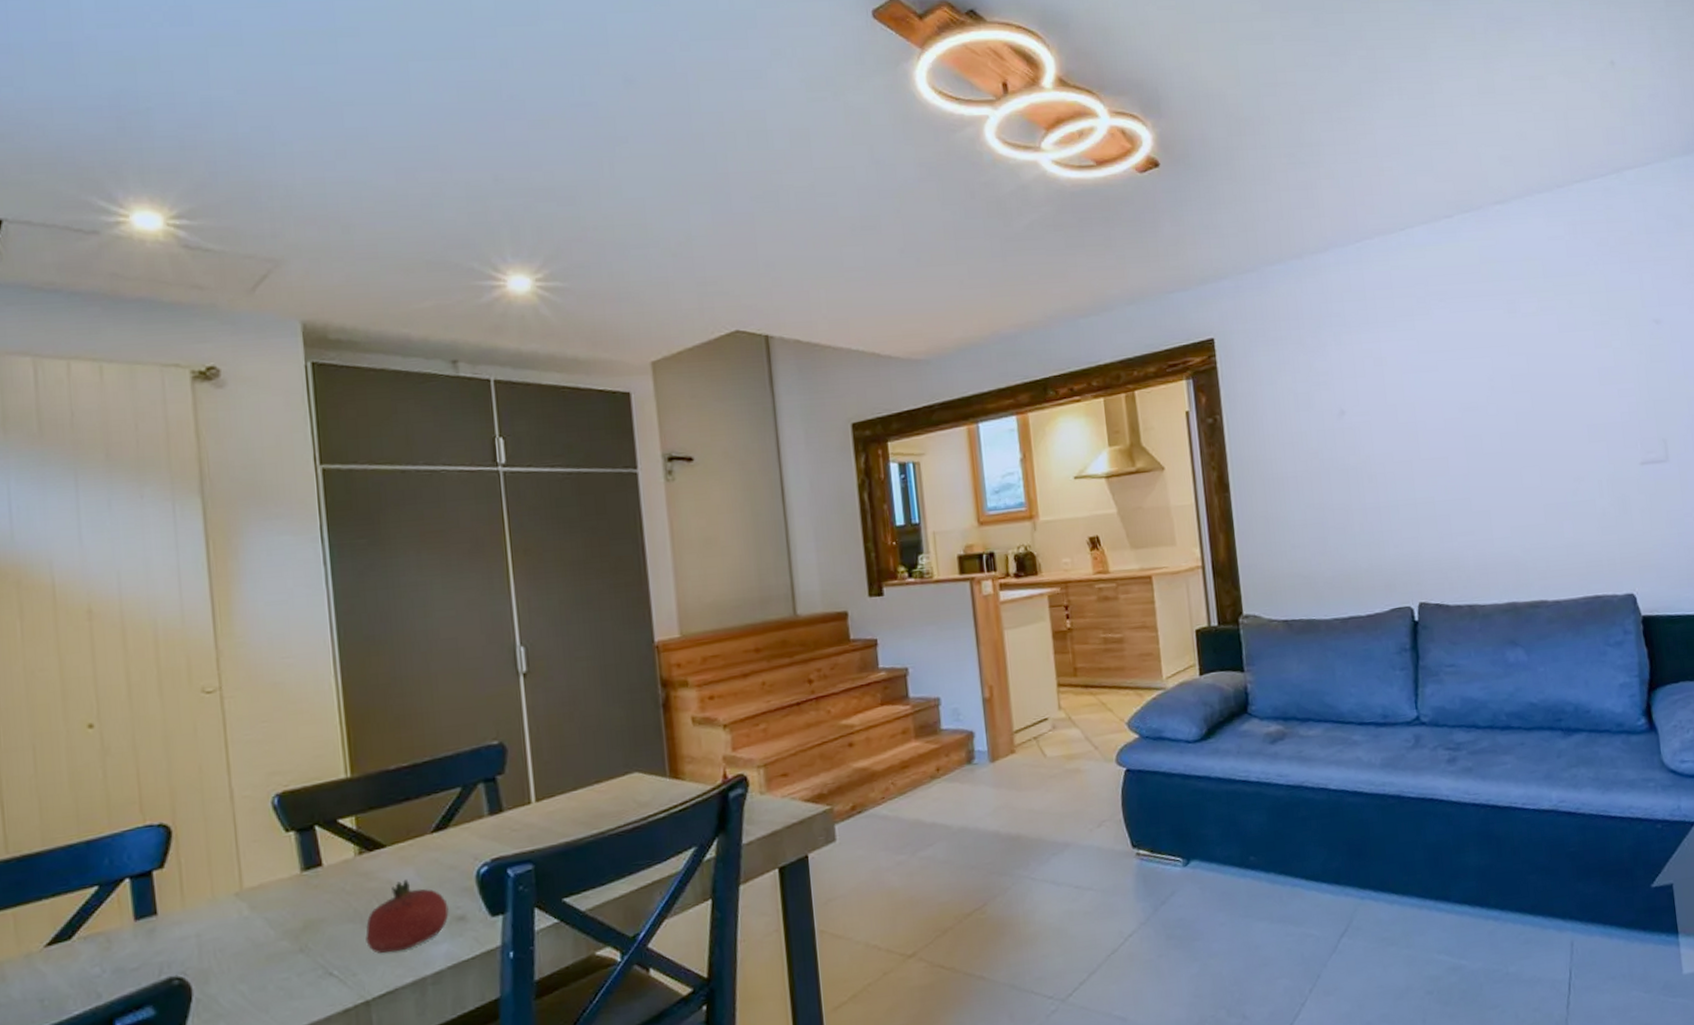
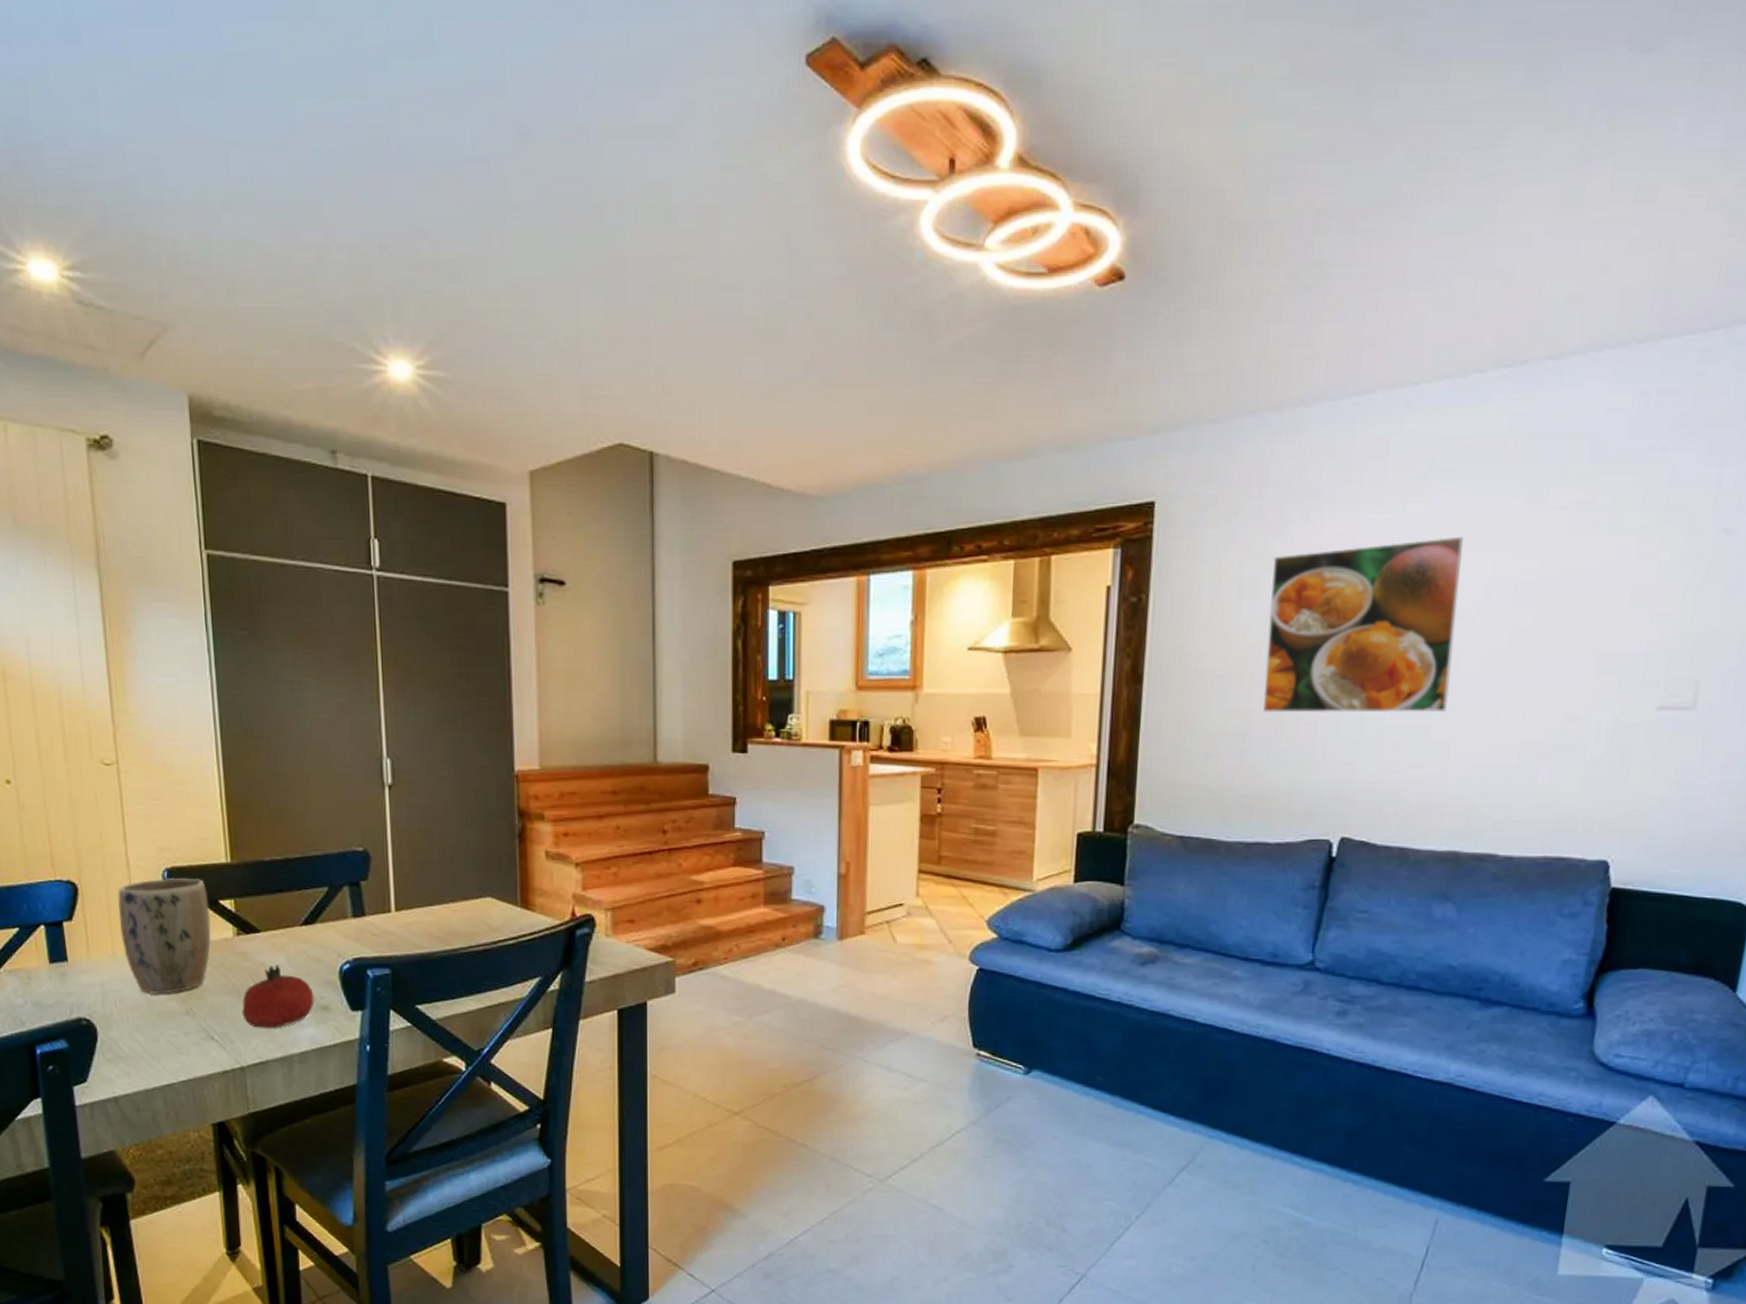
plant pot: none [219,799,329,937] -> present [118,877,211,995]
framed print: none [1319,343,1481,504] -> present [1263,536,1463,714]

